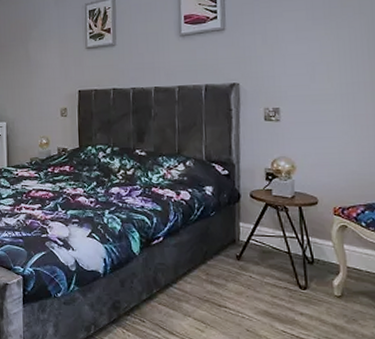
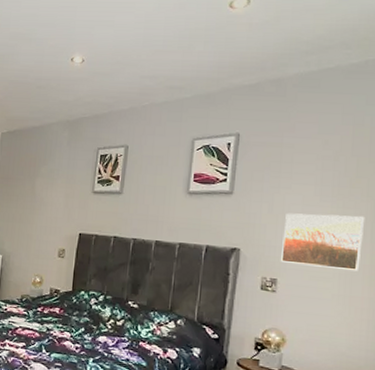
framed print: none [280,33,361,91] -> present [280,213,365,272]

